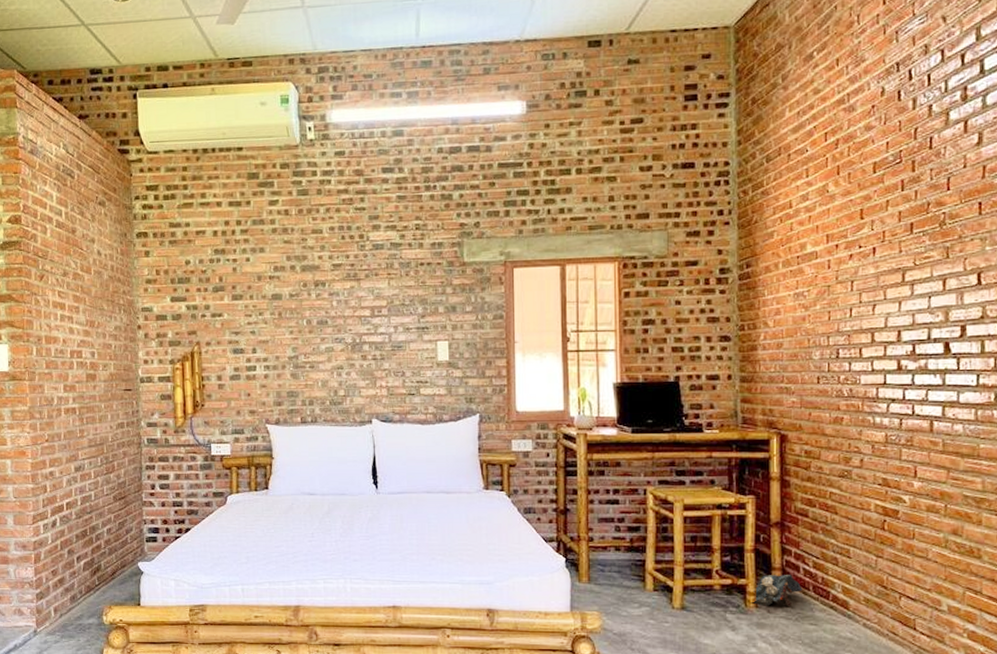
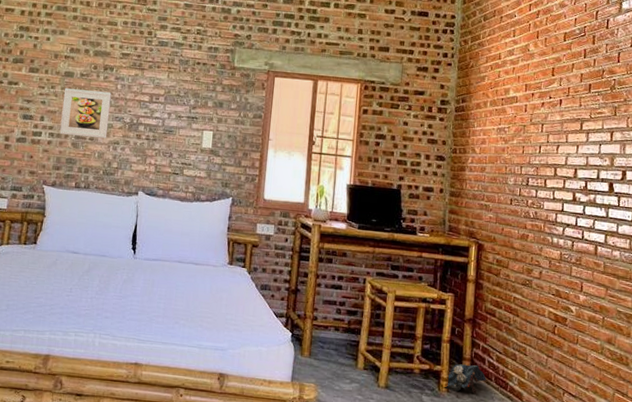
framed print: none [273,311,329,366] -> present [60,88,112,139]

